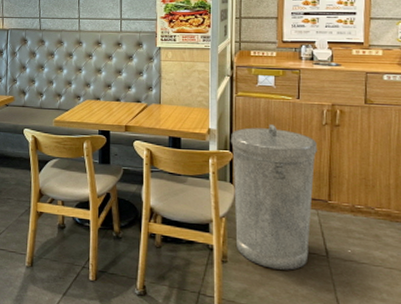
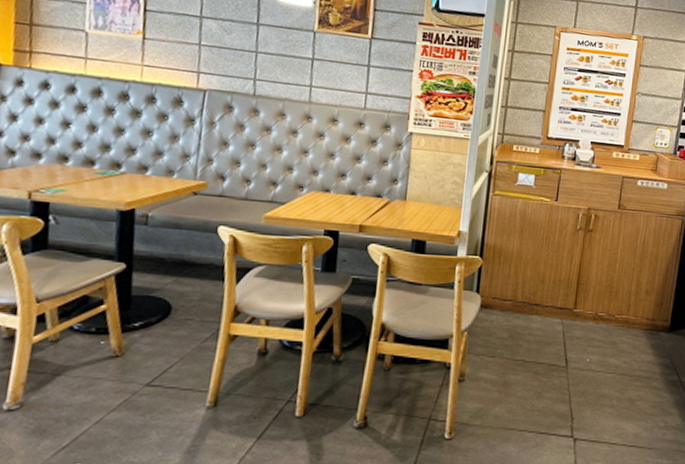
trash can: present [230,125,318,270] -> none [476,228,570,384]

